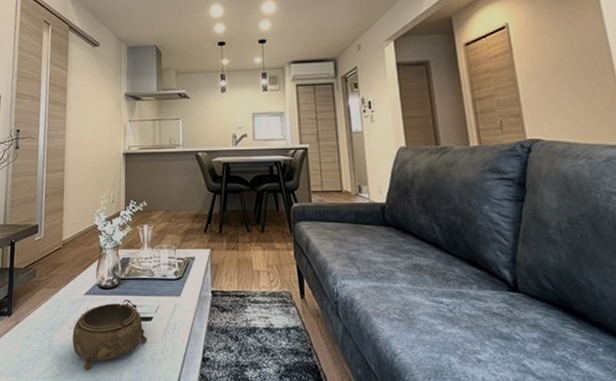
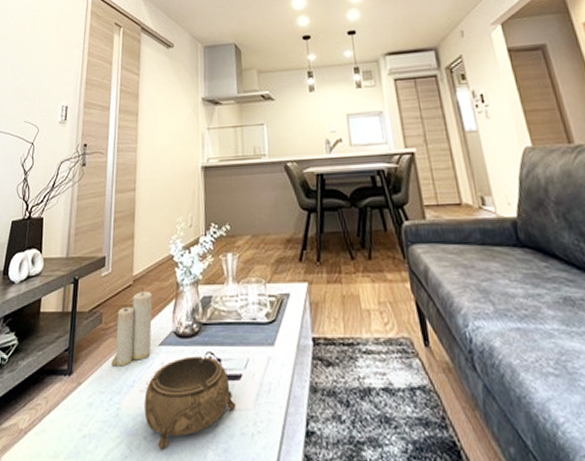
candle: none [44,250,79,310] -> present [111,287,153,367]

